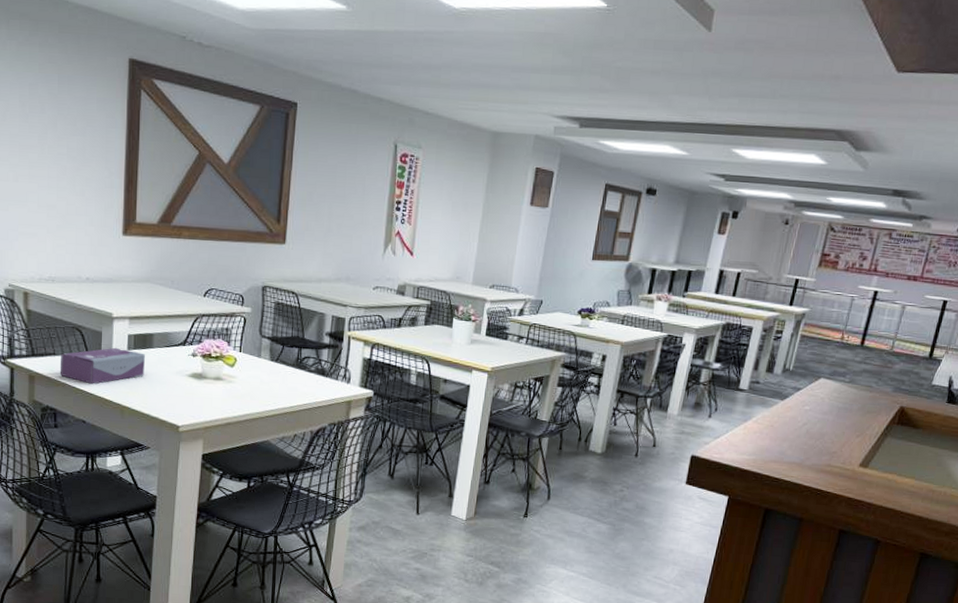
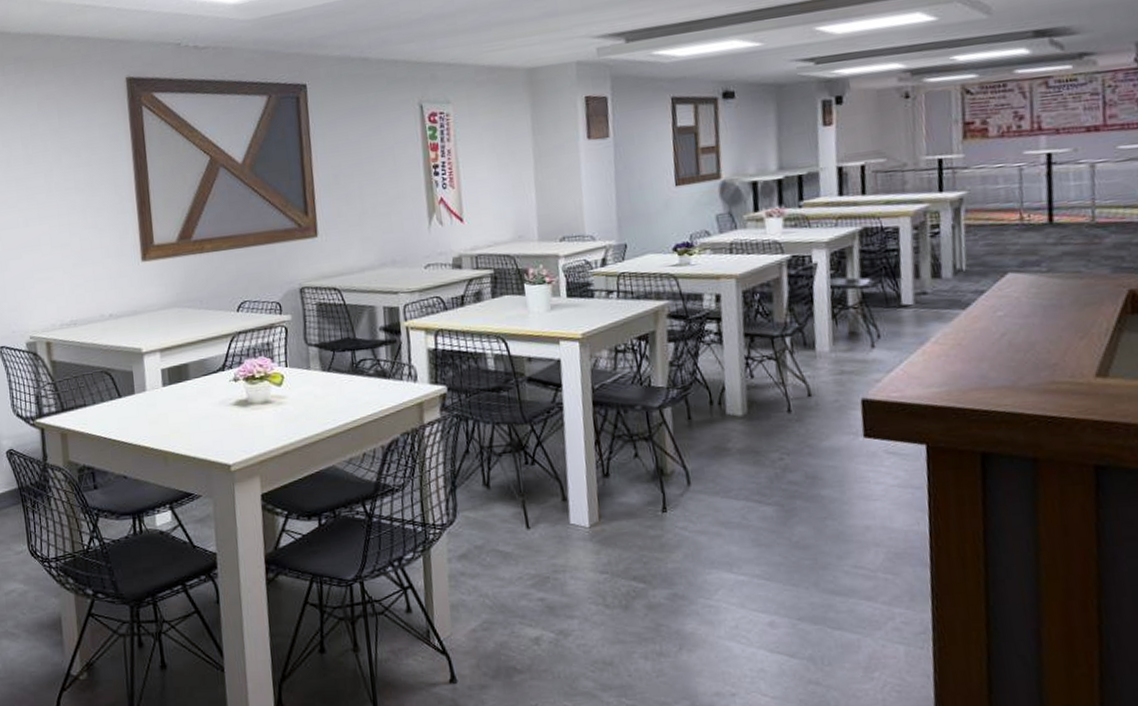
tissue box: present [59,347,145,385] -> none [92,386,185,433]

